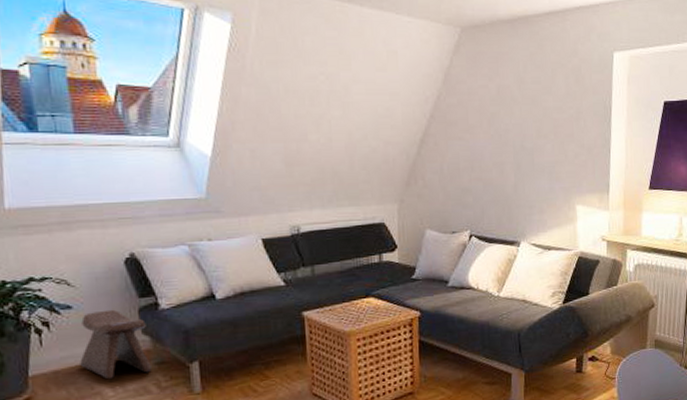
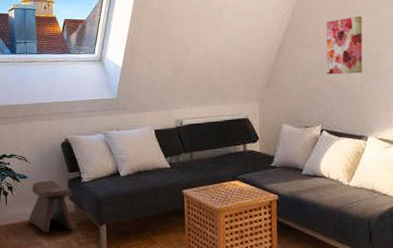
wall art: none [476,104,518,172] -> present [325,16,363,75]

